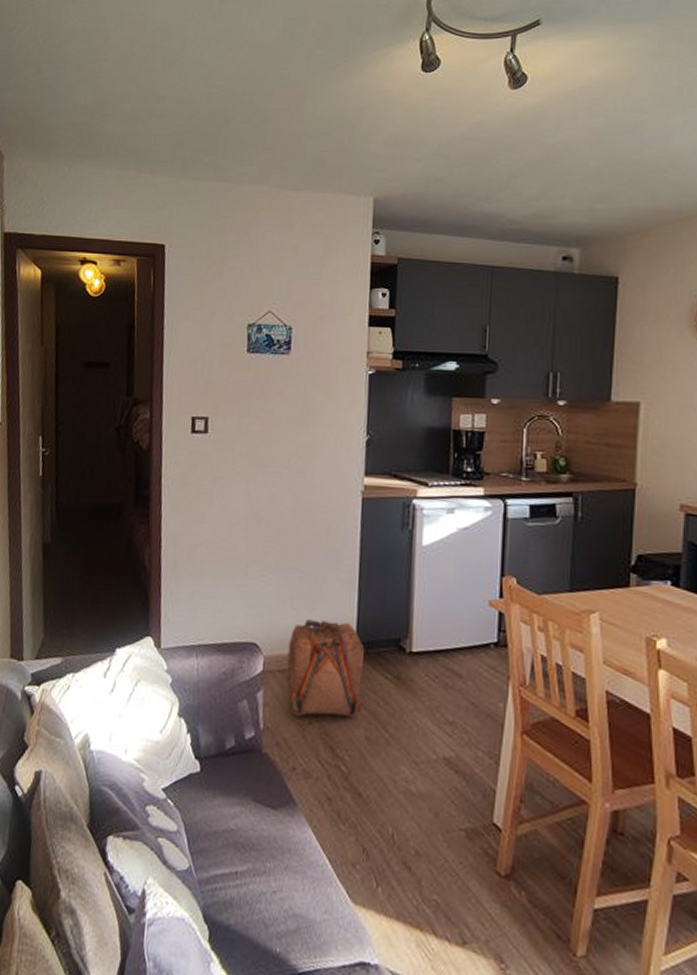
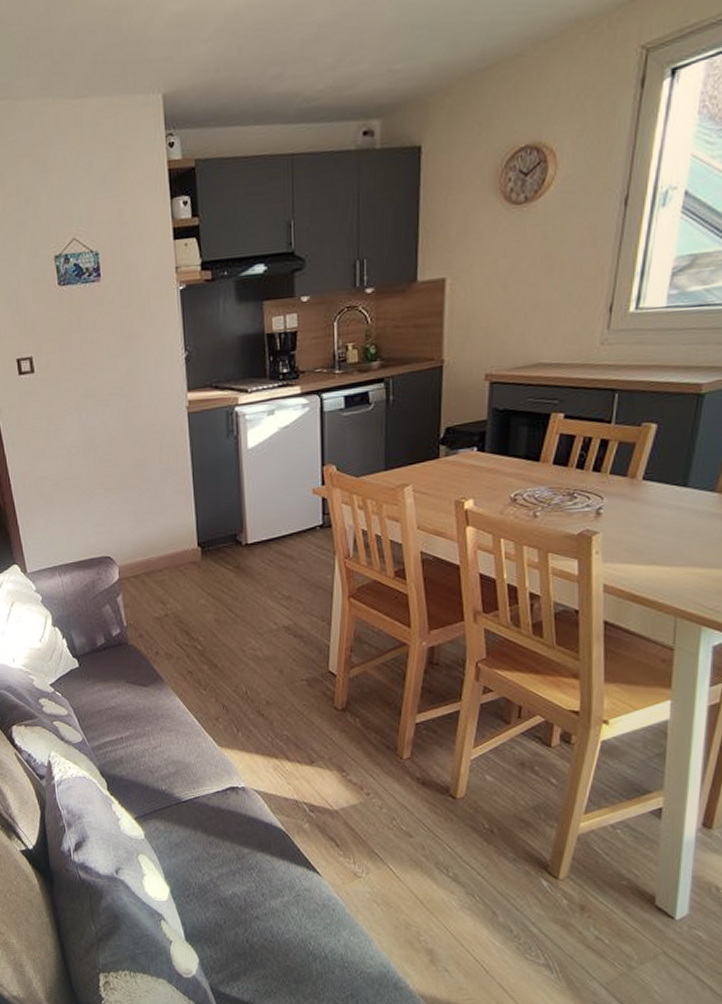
backpack: present [287,619,365,718] -> none [138,527,209,612]

